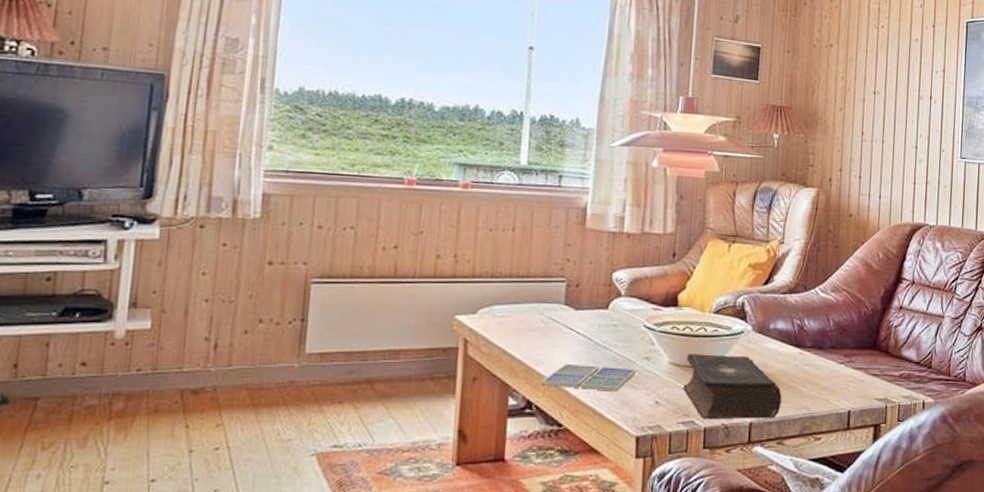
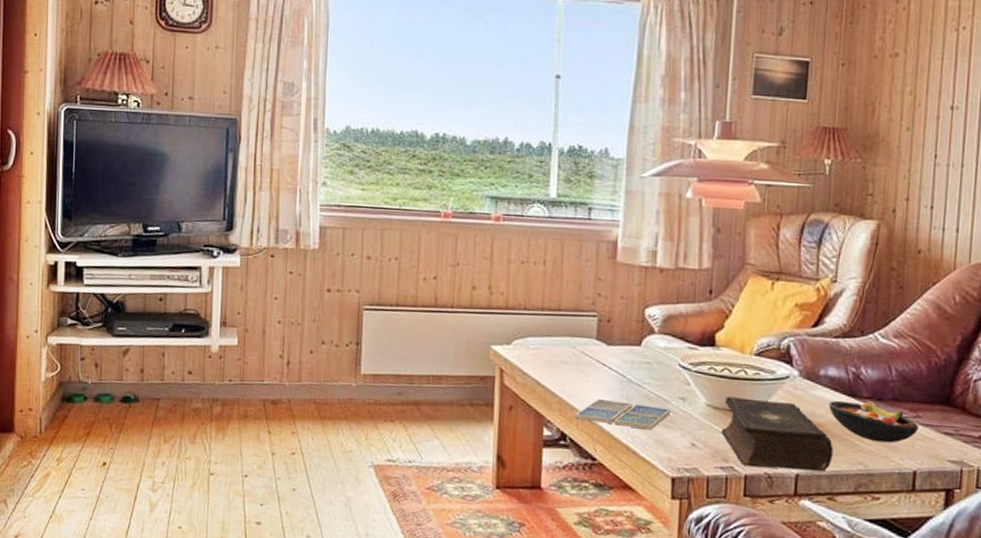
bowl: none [778,350,852,387] -> present [829,400,919,443]

